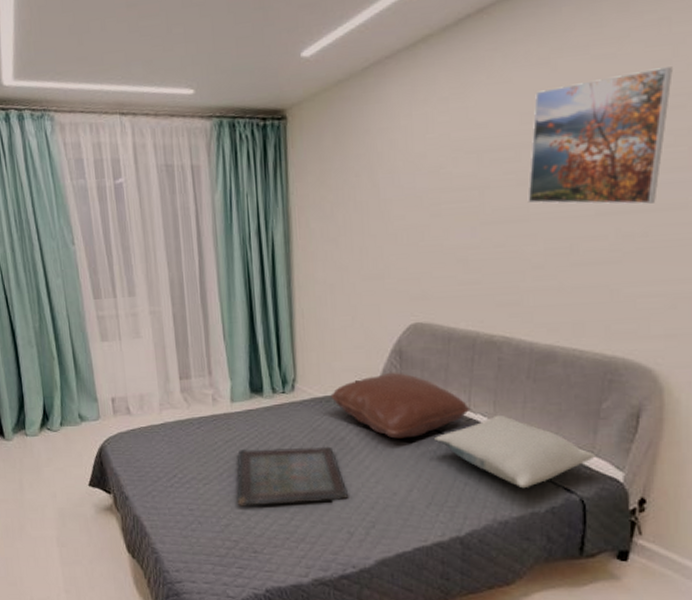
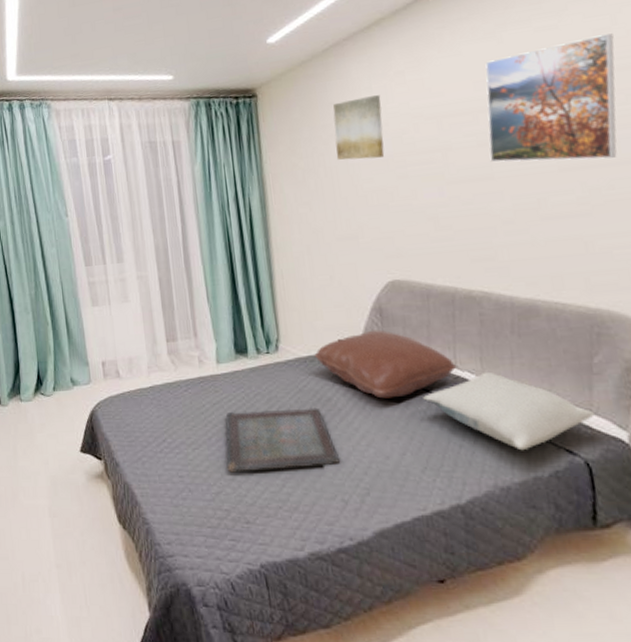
wall art: none [368,123,421,195] -> present [333,95,385,160]

